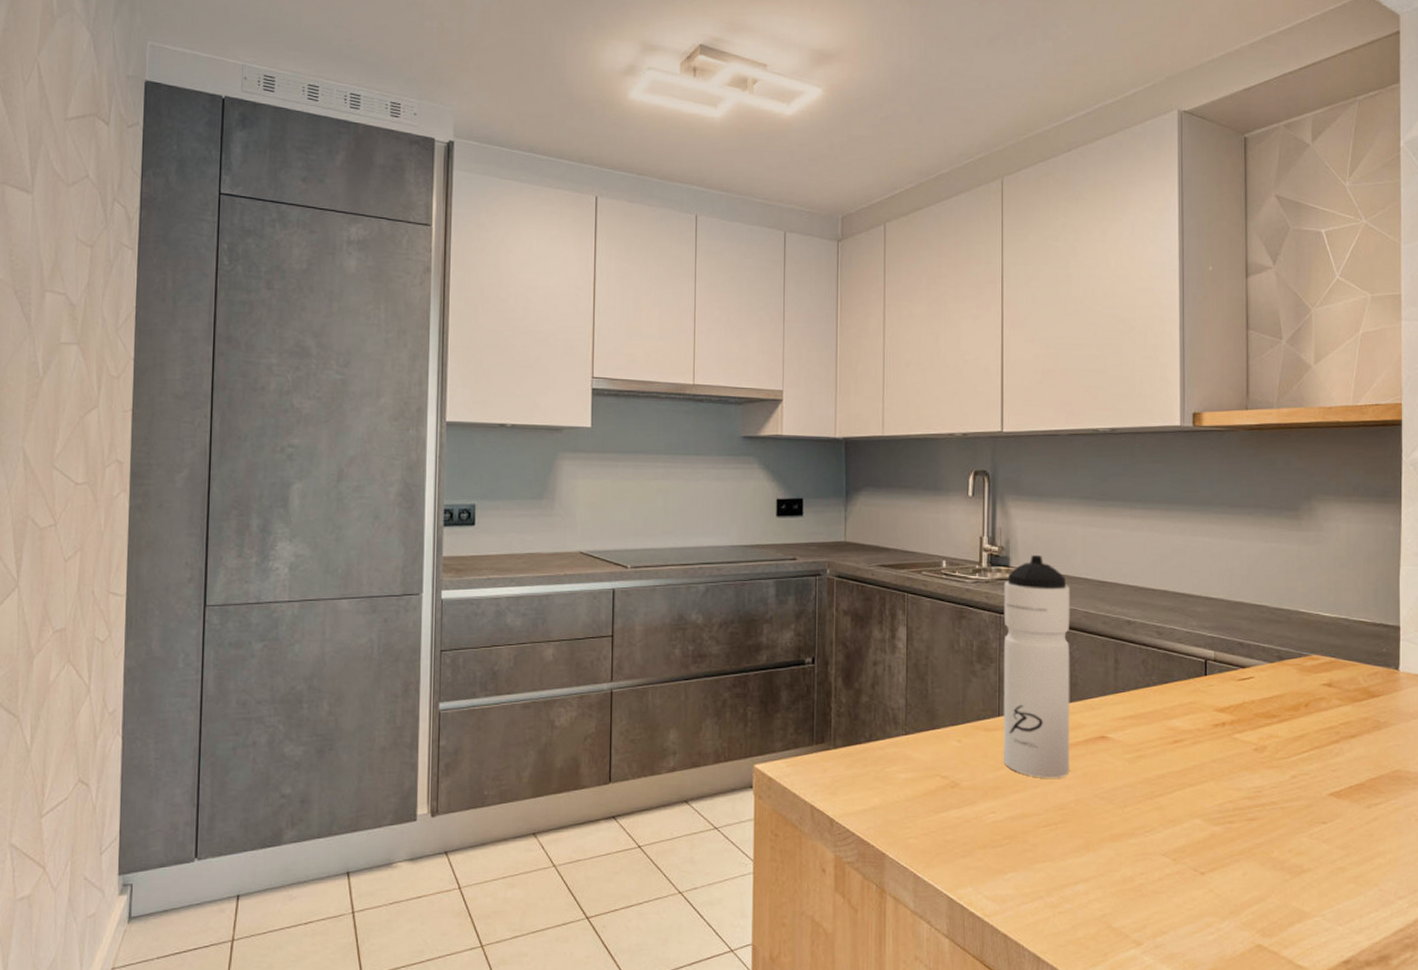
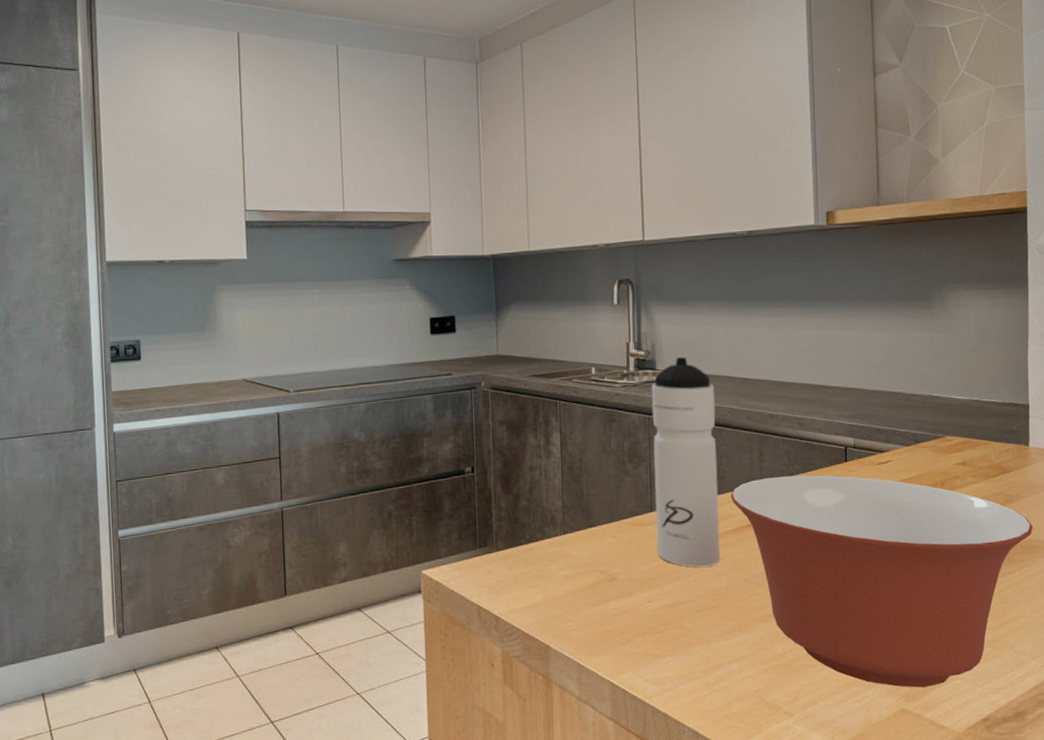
mixing bowl: none [1082,687,1401,922] -> present [730,475,1033,688]

